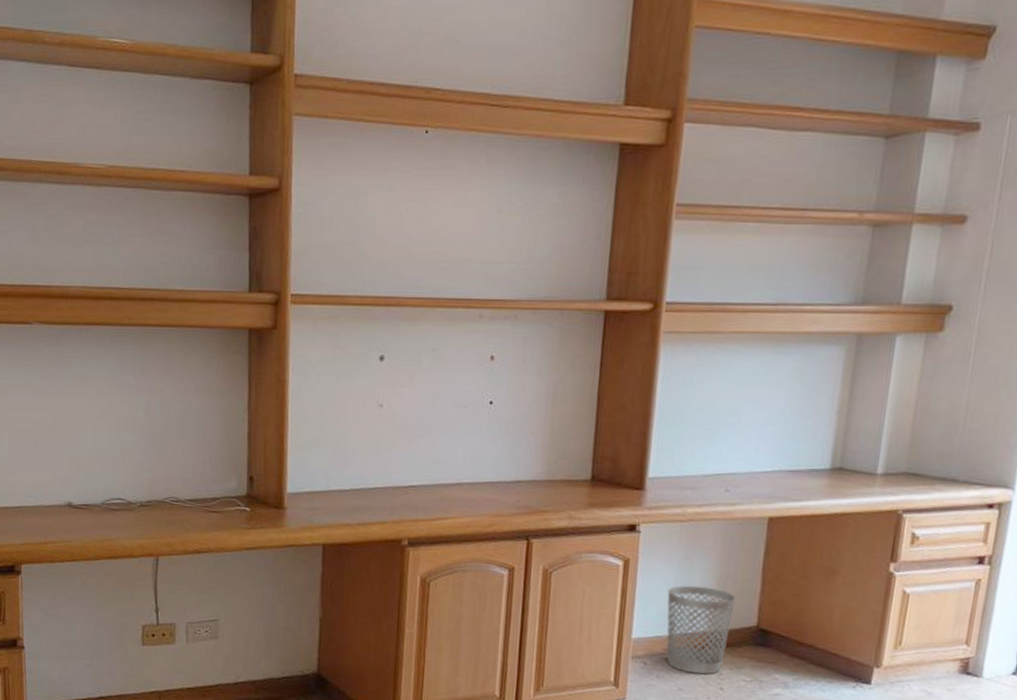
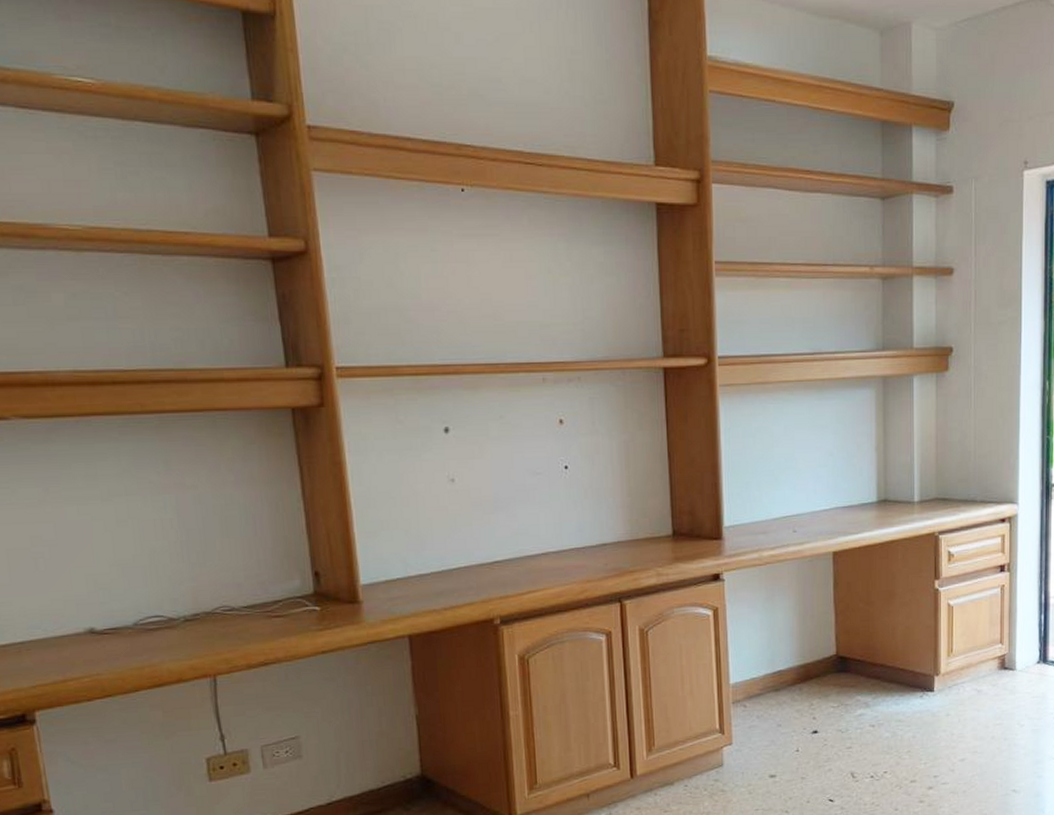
wastebasket: present [666,585,736,675] -> none [756,624,816,709]

